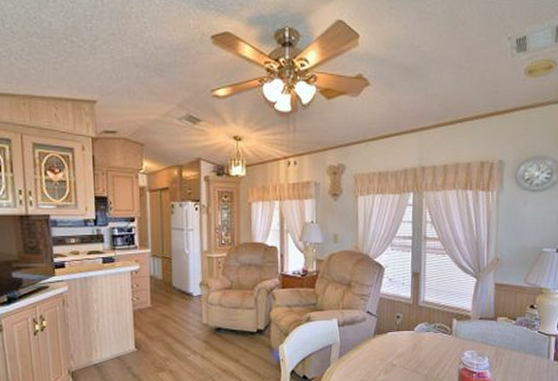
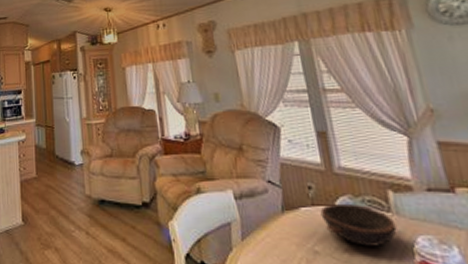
bowl: none [402,328,453,359] -> present [320,203,397,247]

